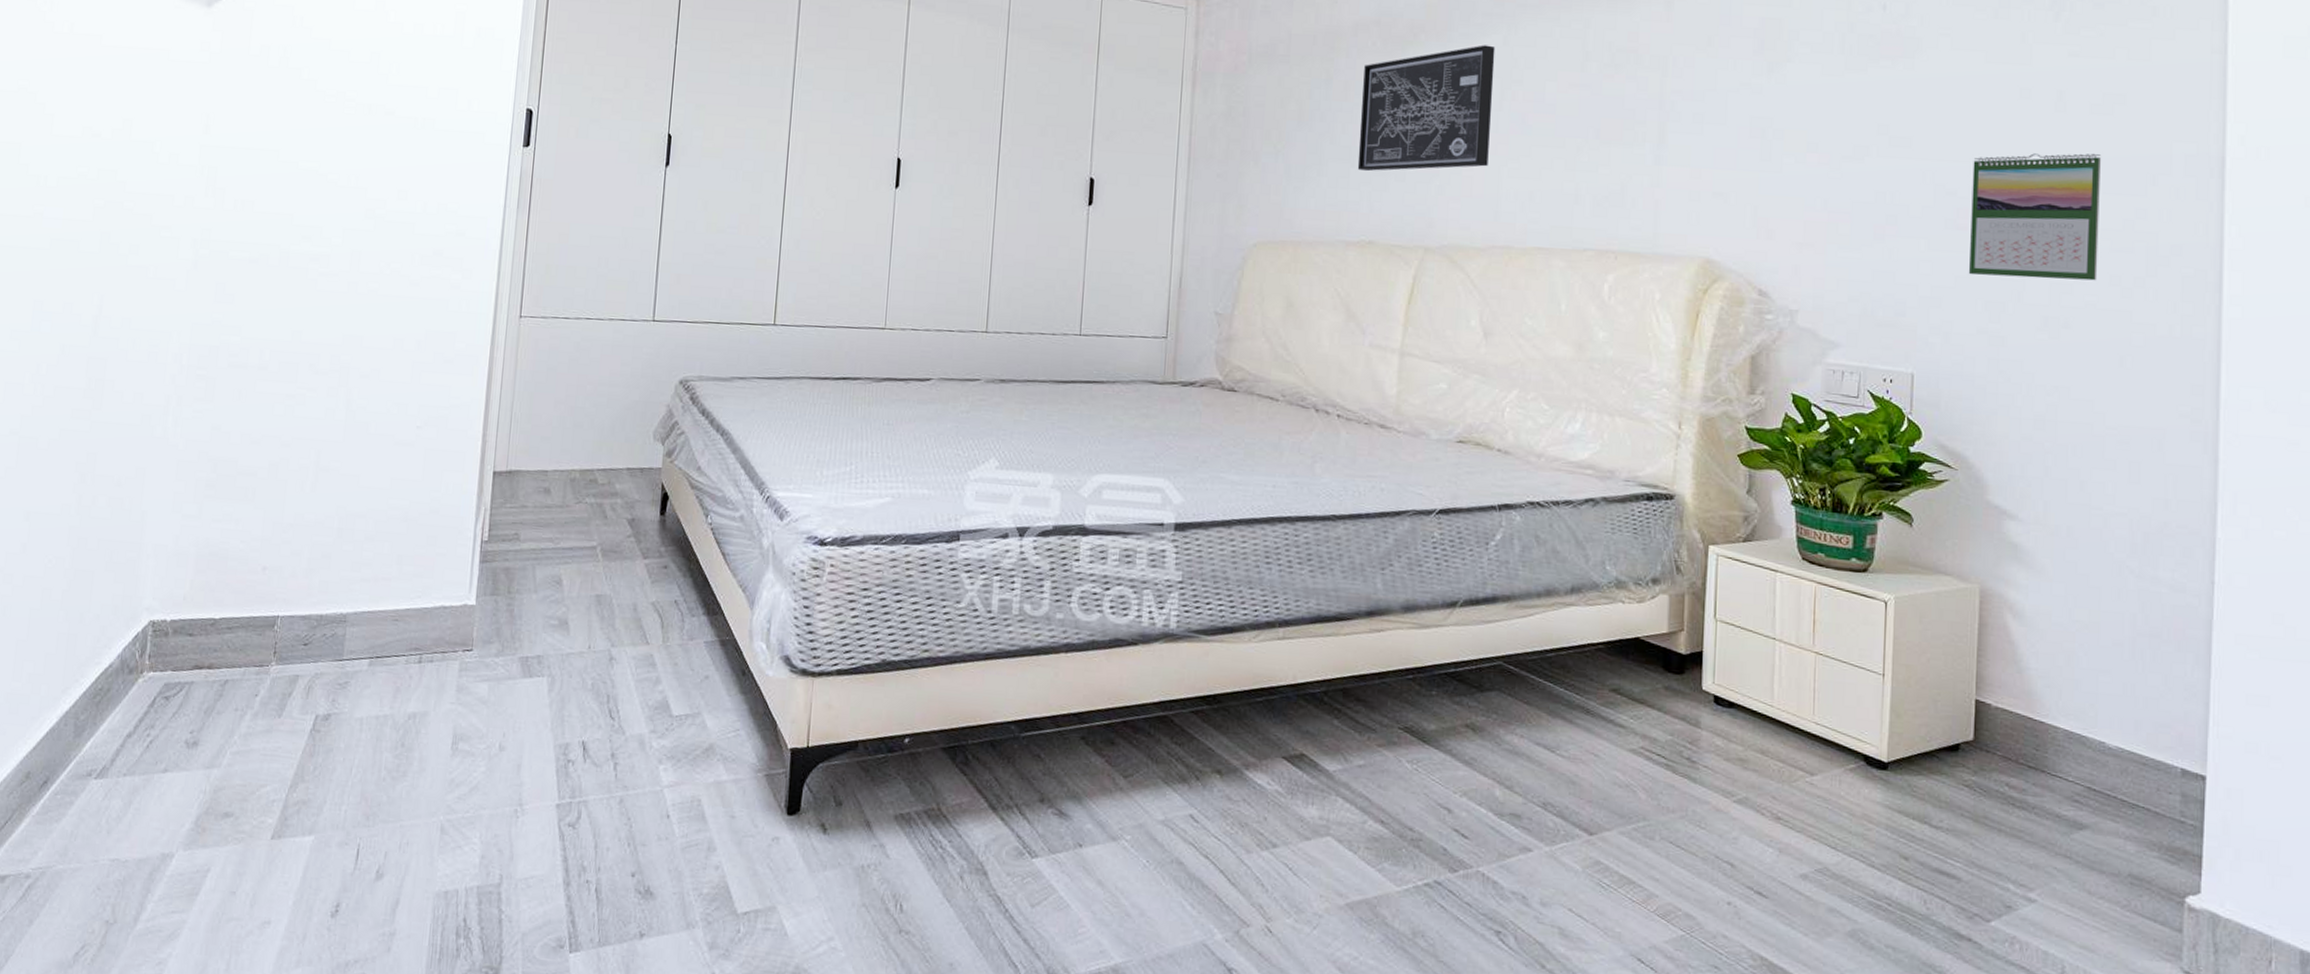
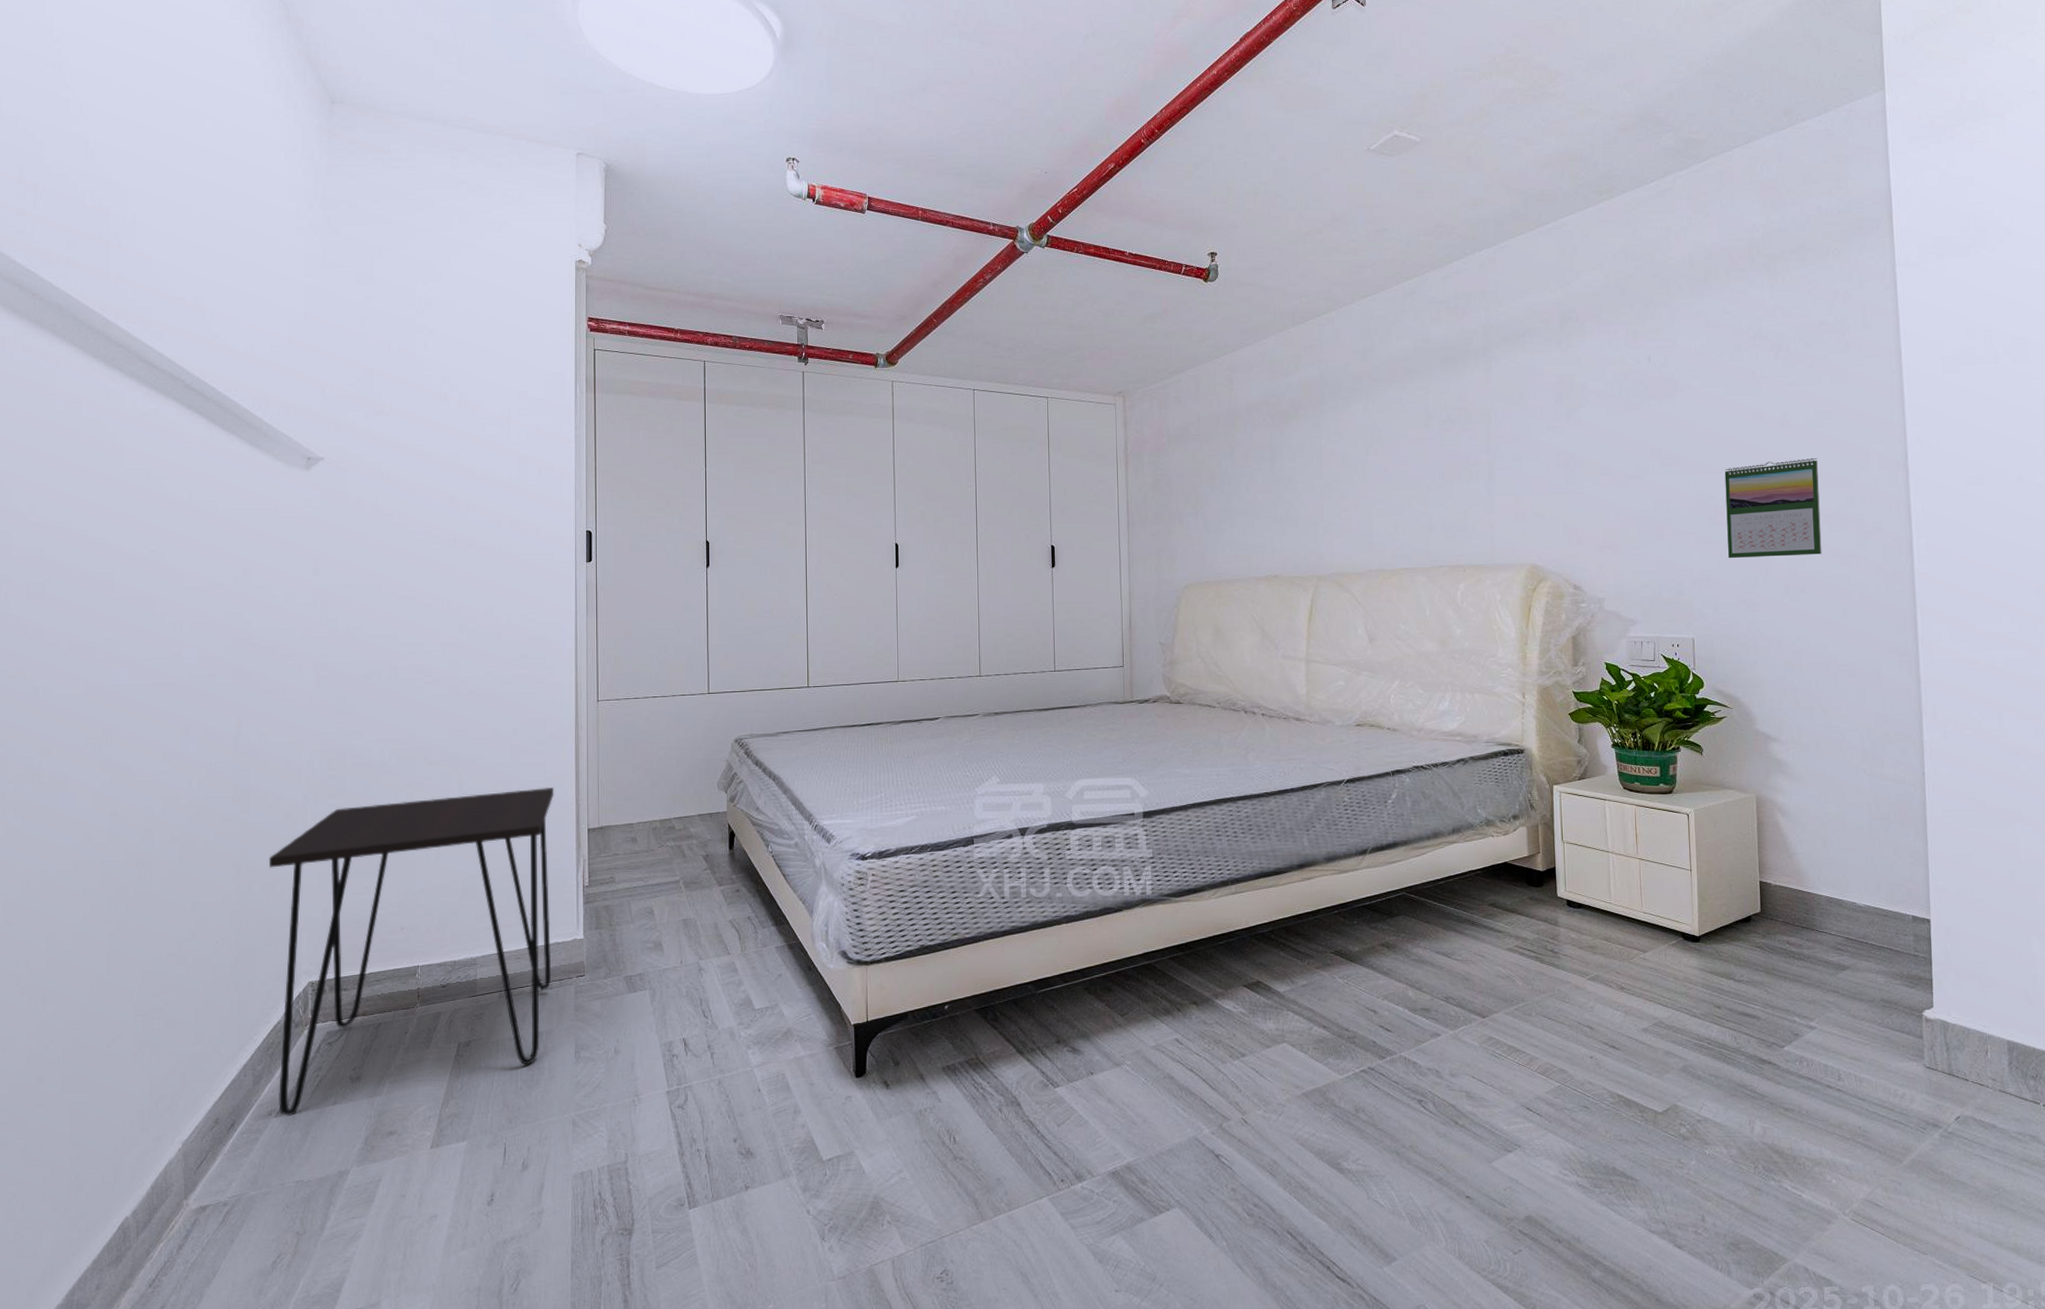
desk: none [100,415,459,779] -> present [268,787,554,1116]
wall art: present [1357,45,1496,172] -> none [1259,413,1361,521]

